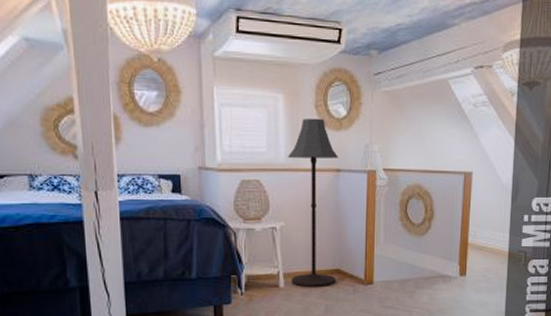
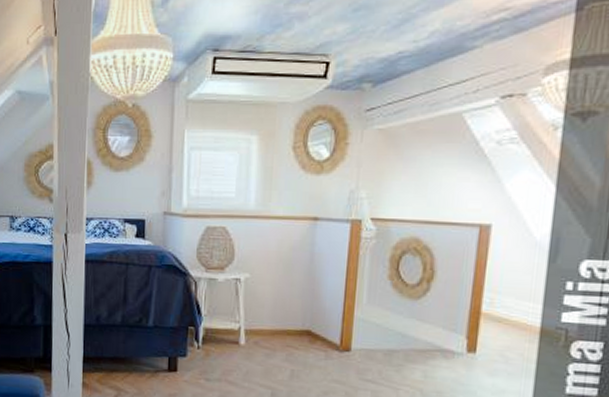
floor lamp: present [288,118,338,288] -> none [253,160,316,350]

